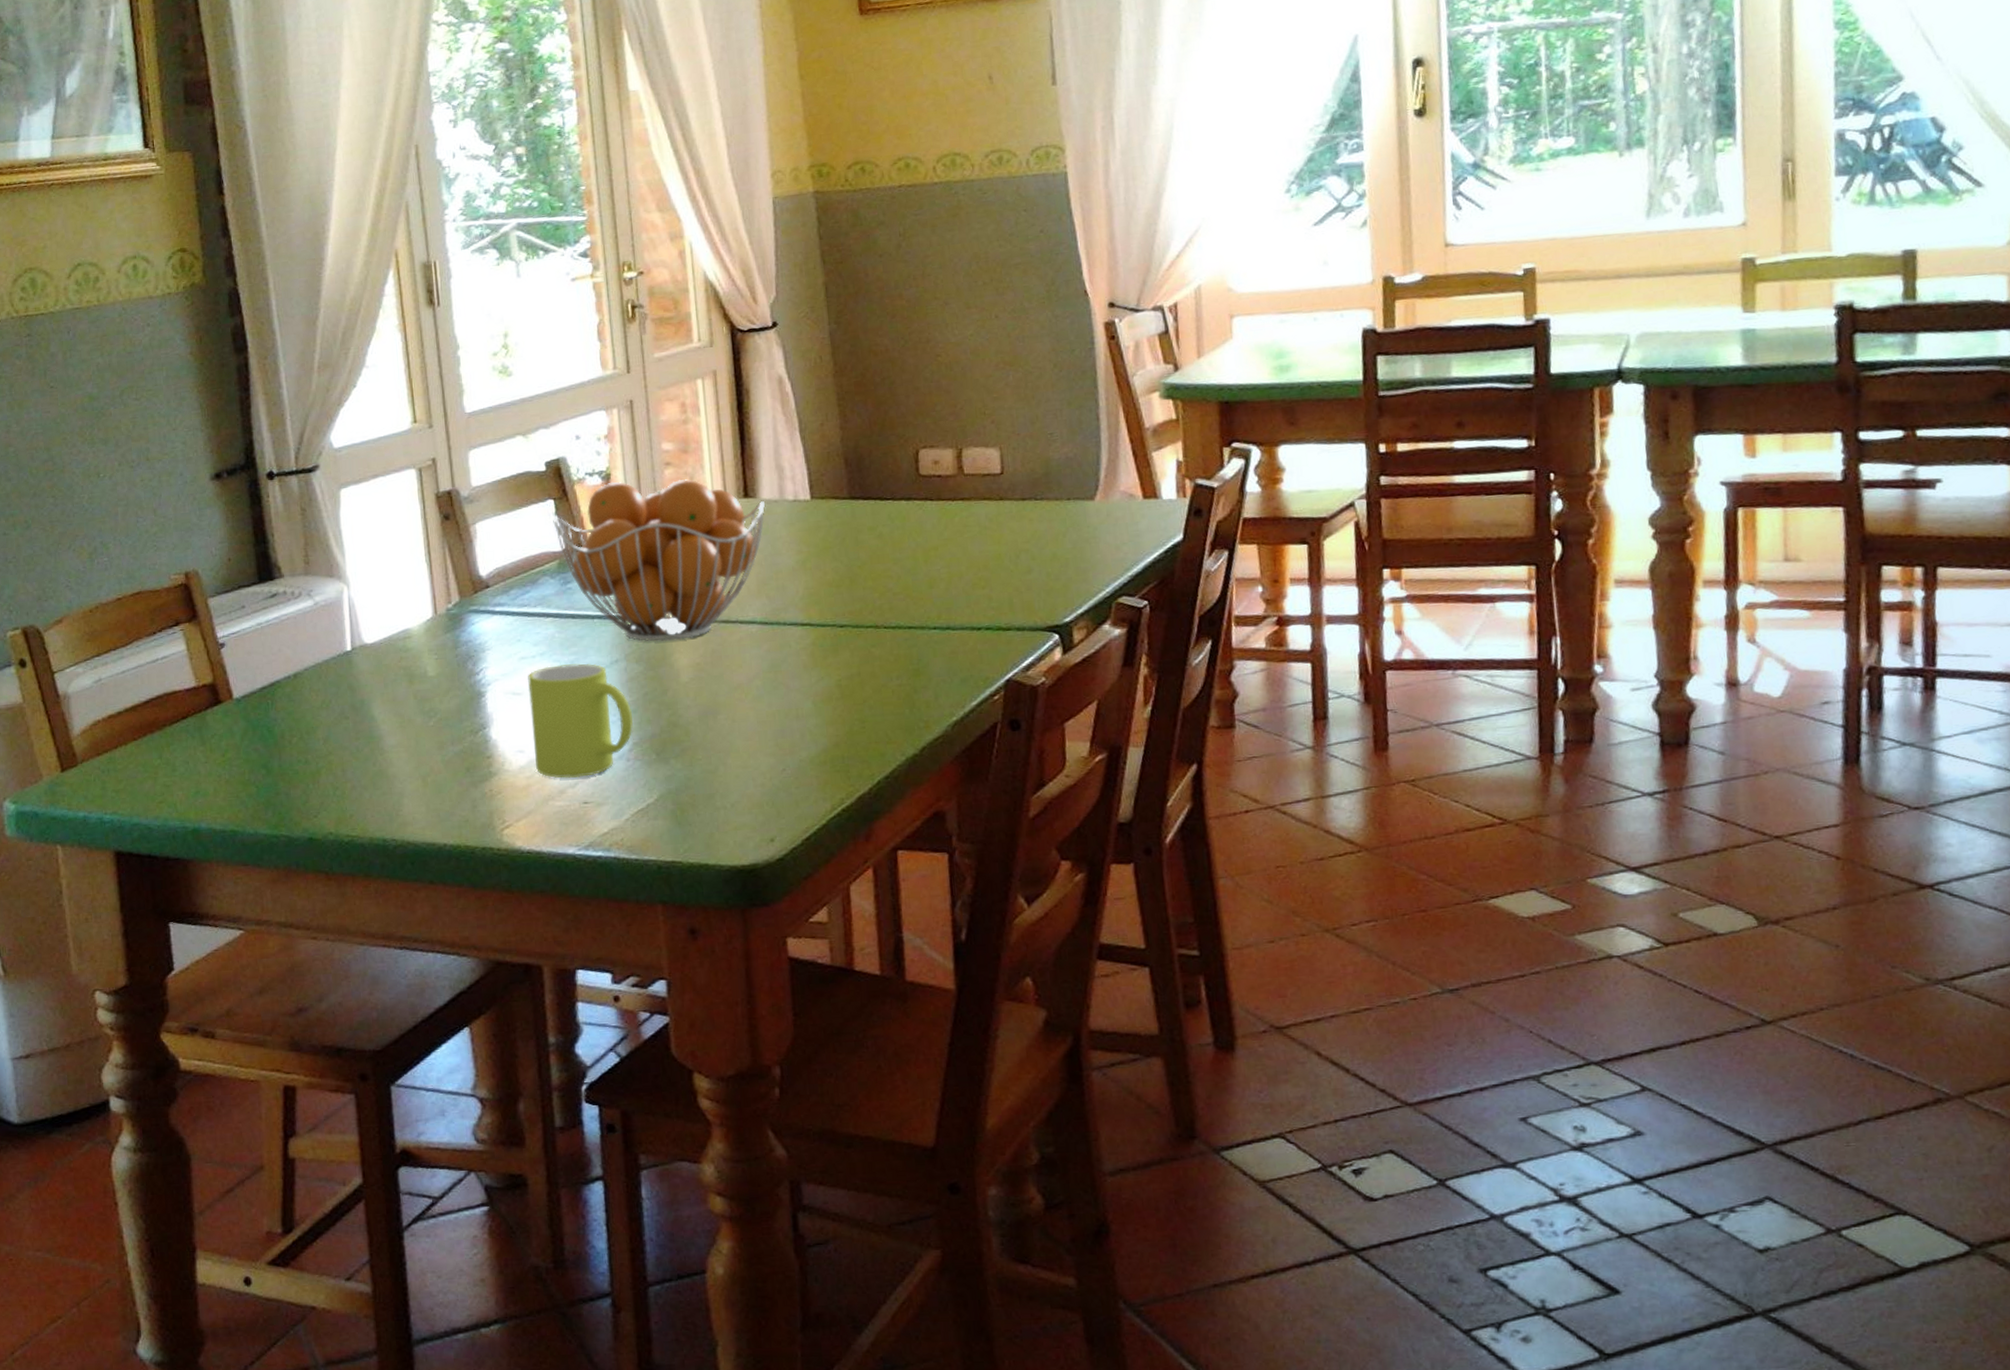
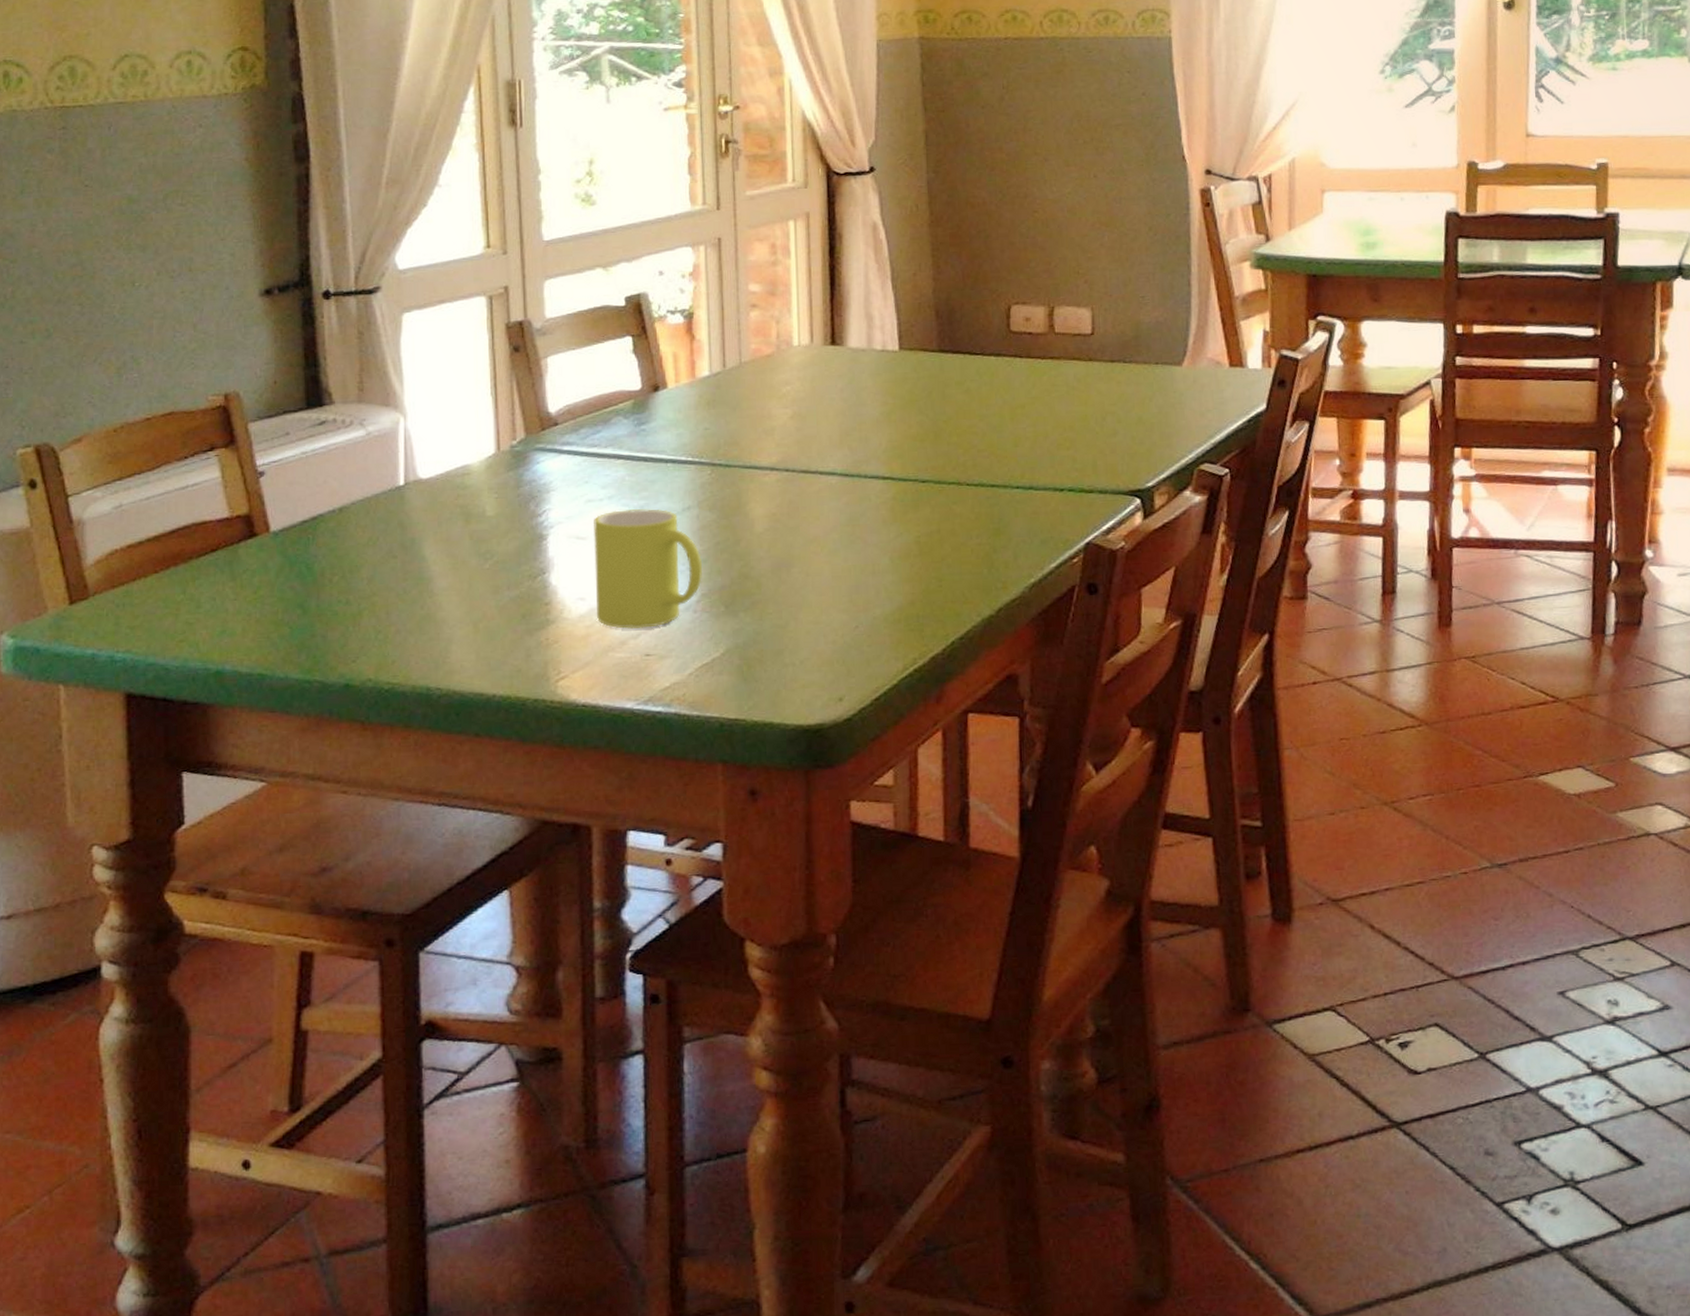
fruit basket: present [553,479,766,642] -> none [630,321,853,489]

